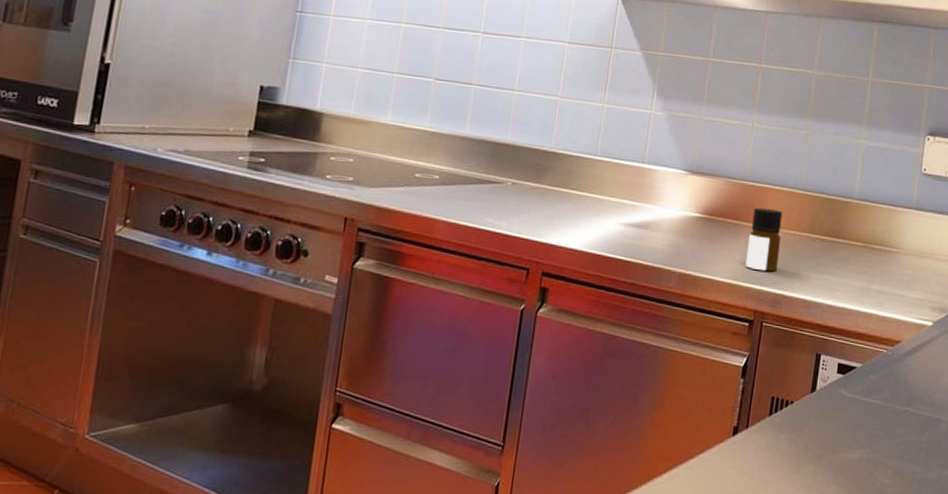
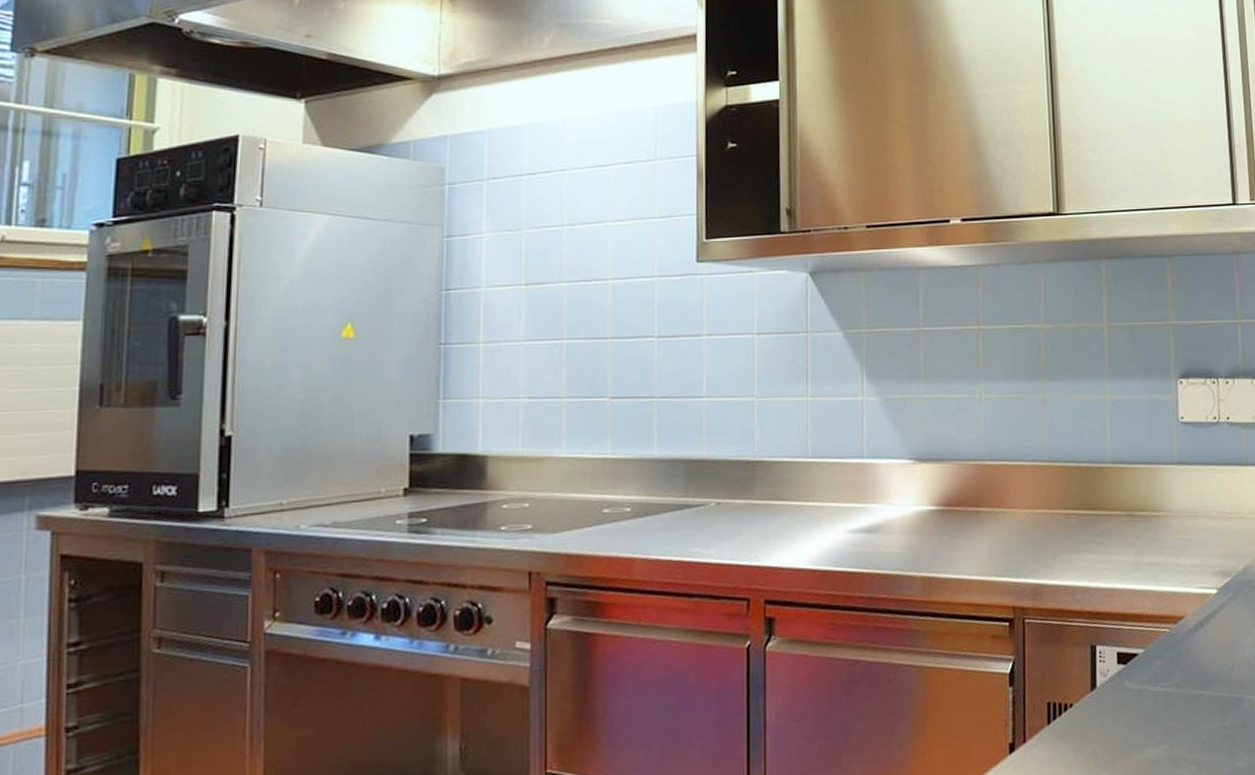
bottle: present [745,207,783,272] -> none [994,488,1032,561]

